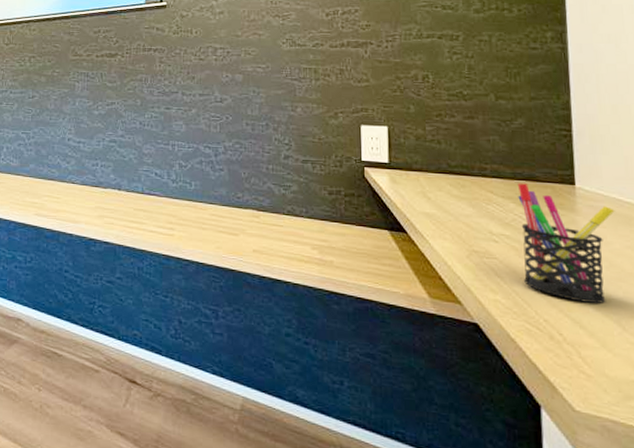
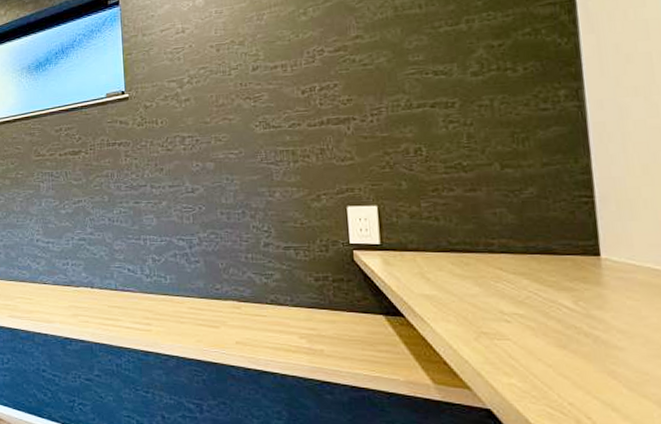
pen holder: present [517,183,615,303] -> none [530,257,650,383]

